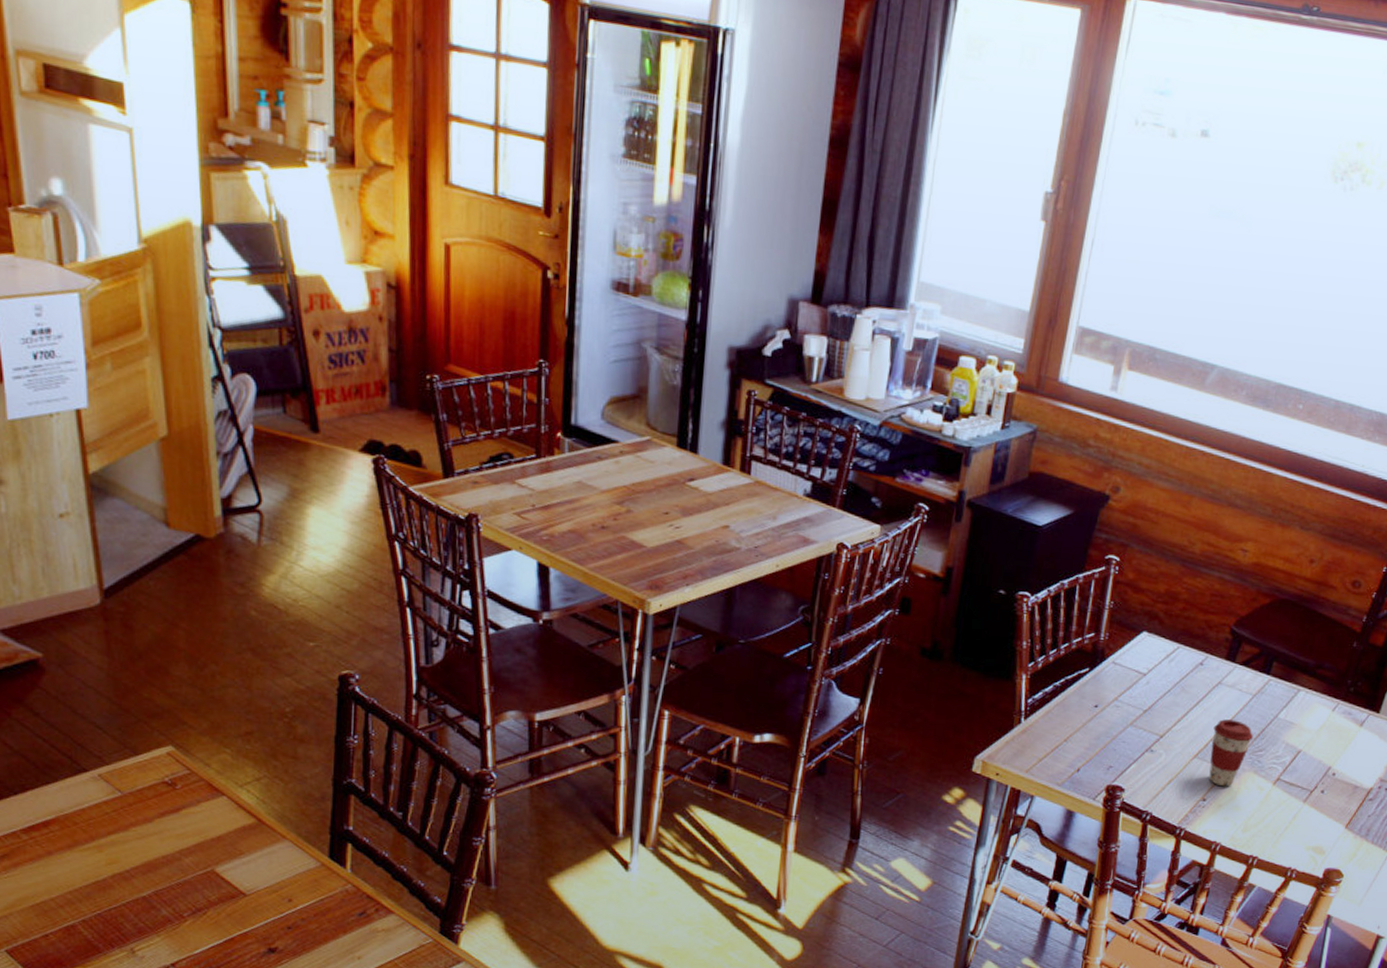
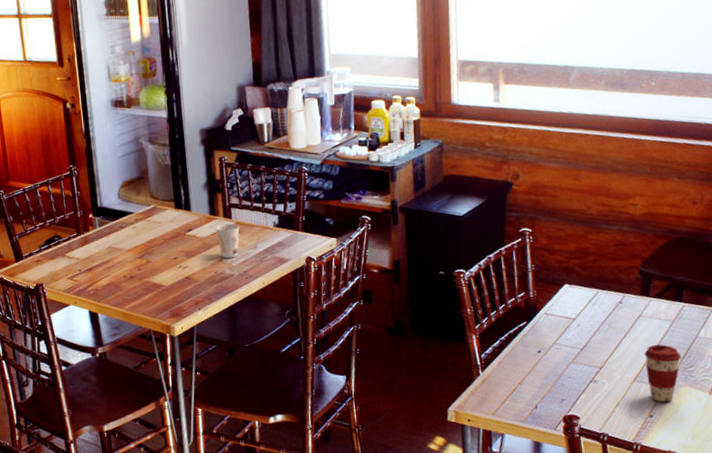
cup: none [726,479,759,527] -> present [215,223,240,259]

